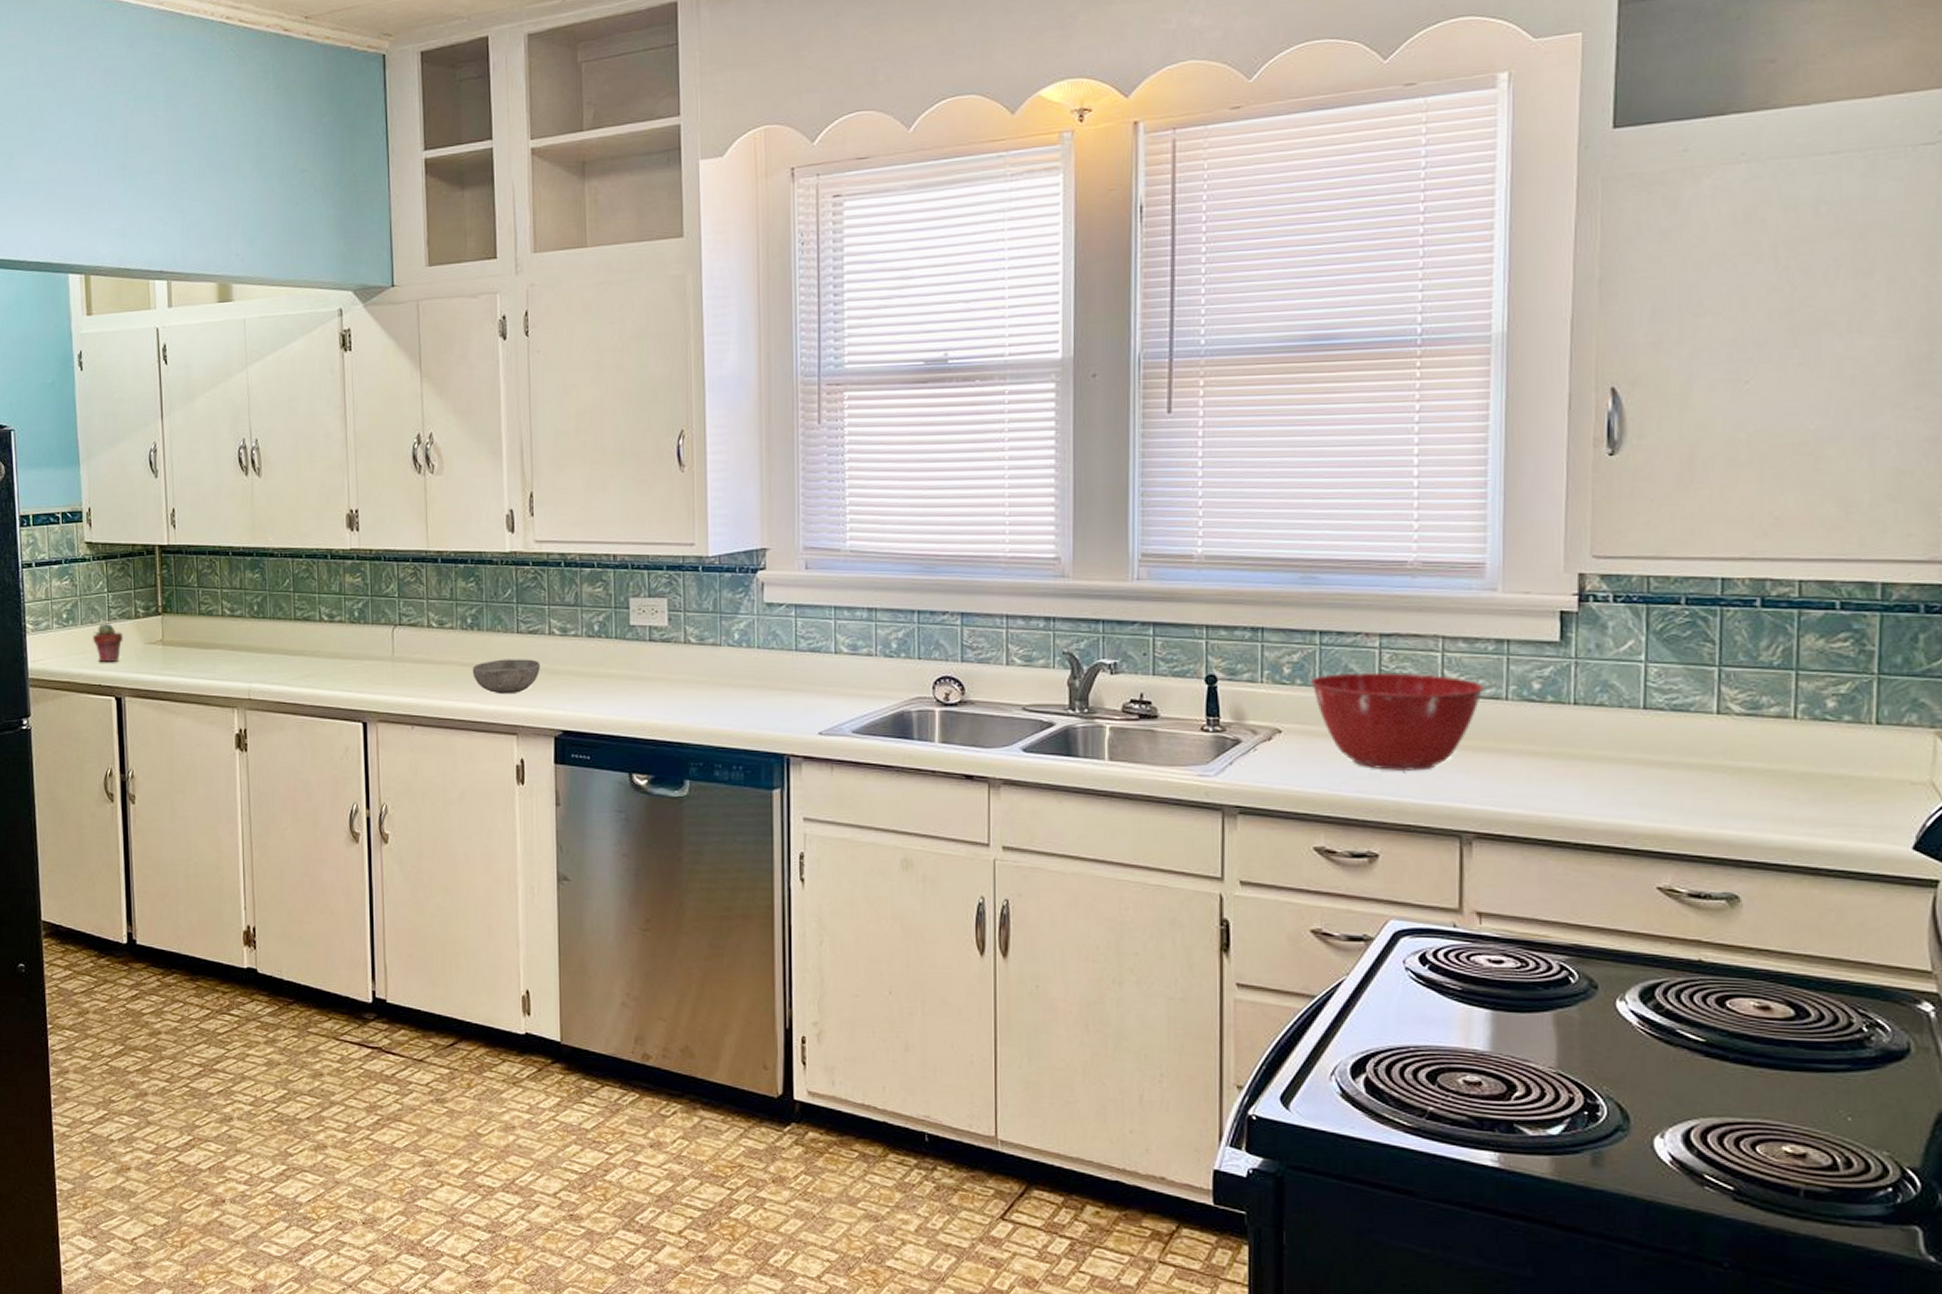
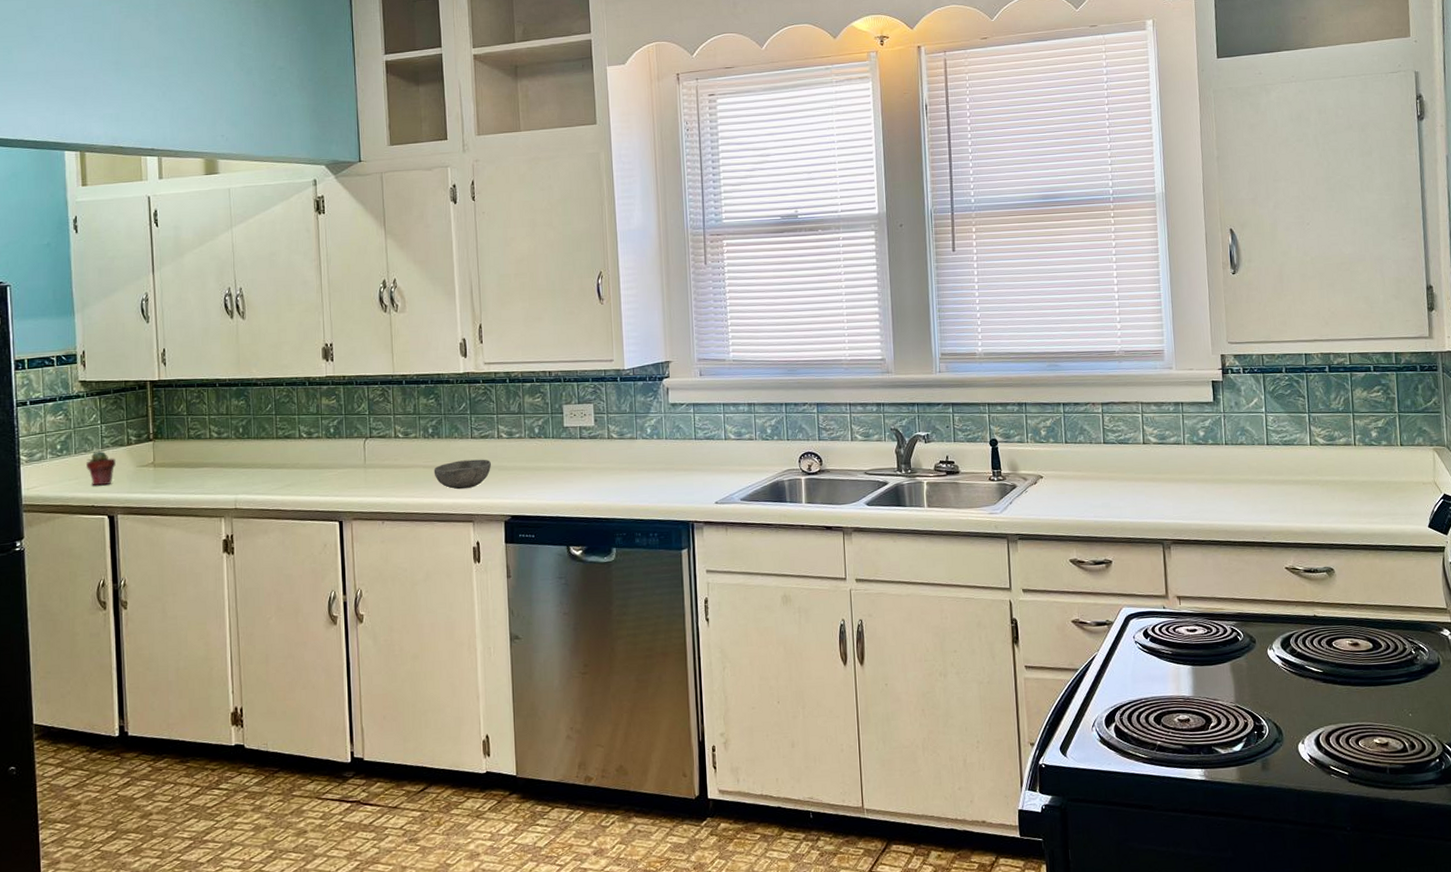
mixing bowl: present [1310,672,1484,771] -> none [1059,430,1170,500]

